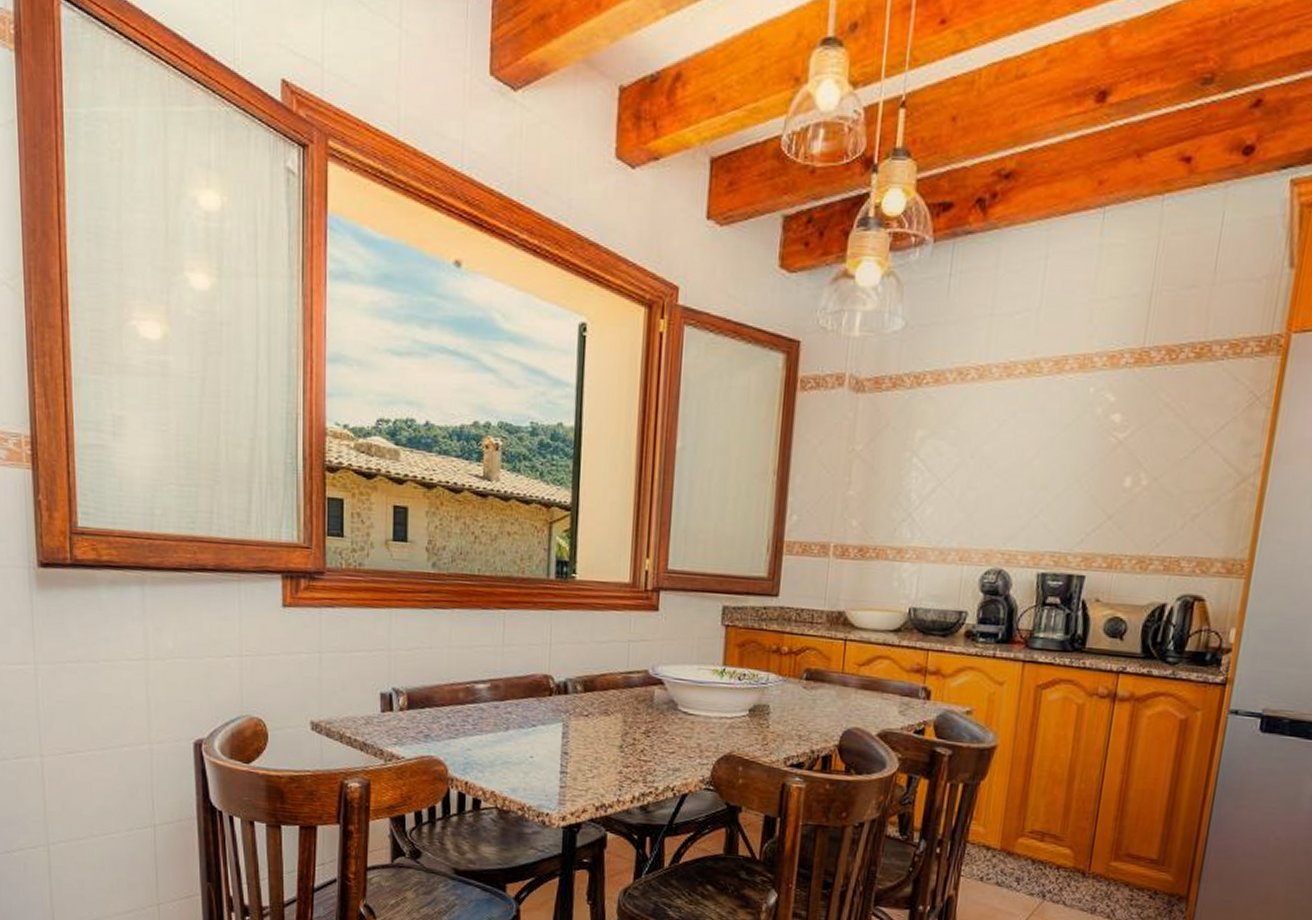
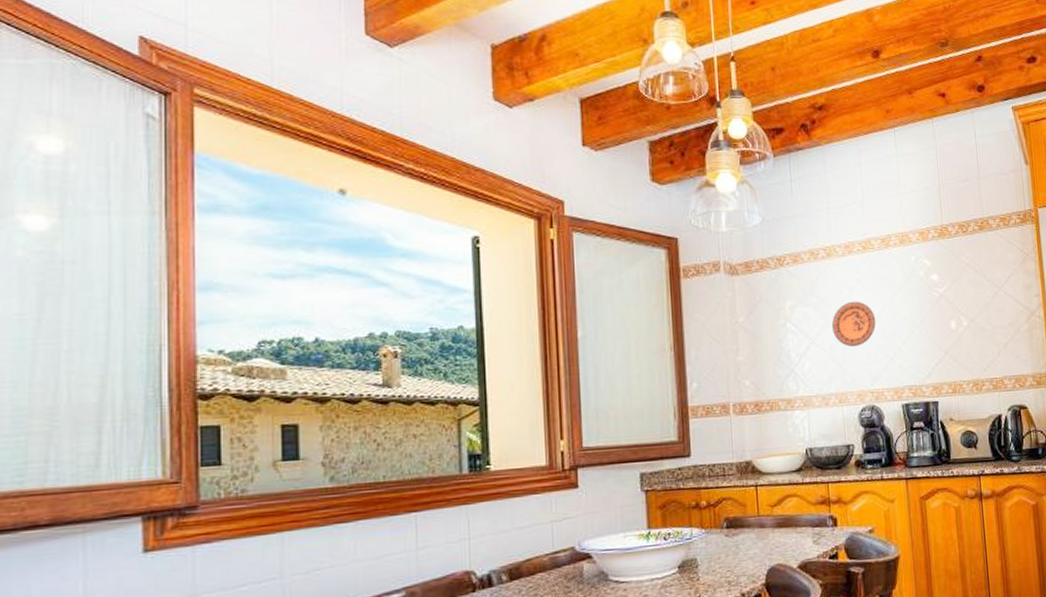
decorative plate: none [967,438,1026,496] -> present [831,301,876,347]

